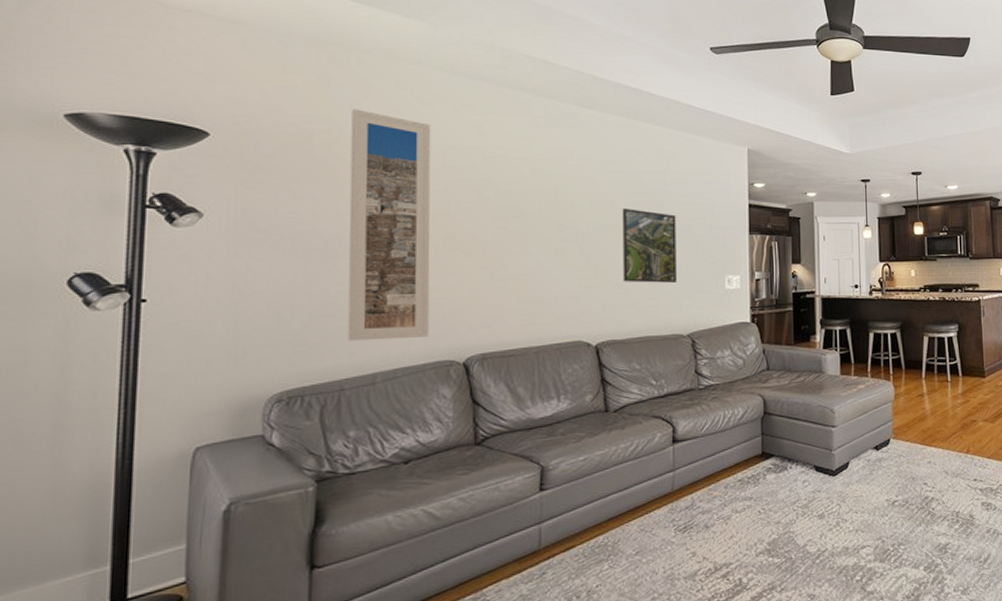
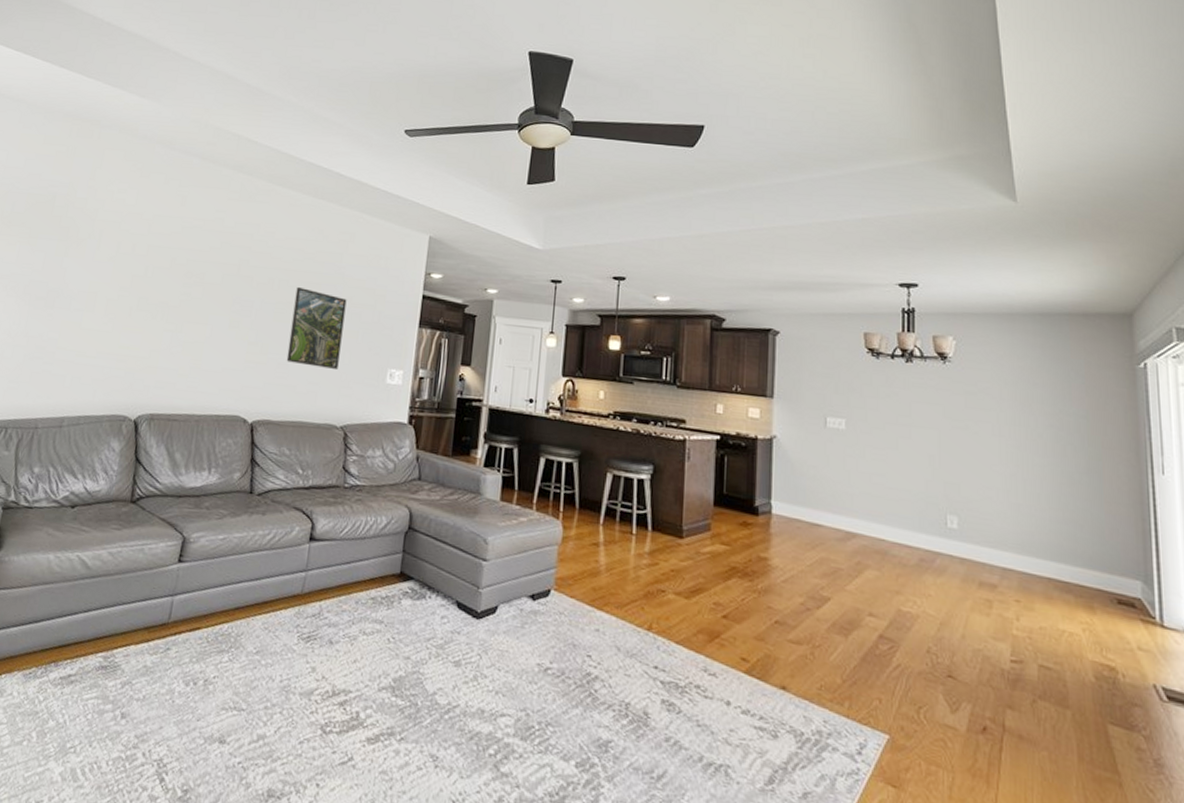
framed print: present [347,109,431,341] -> none [48,177,146,390]

